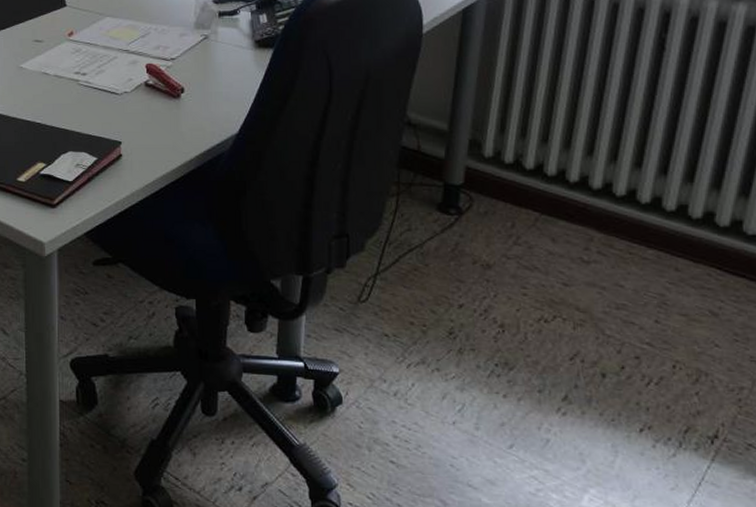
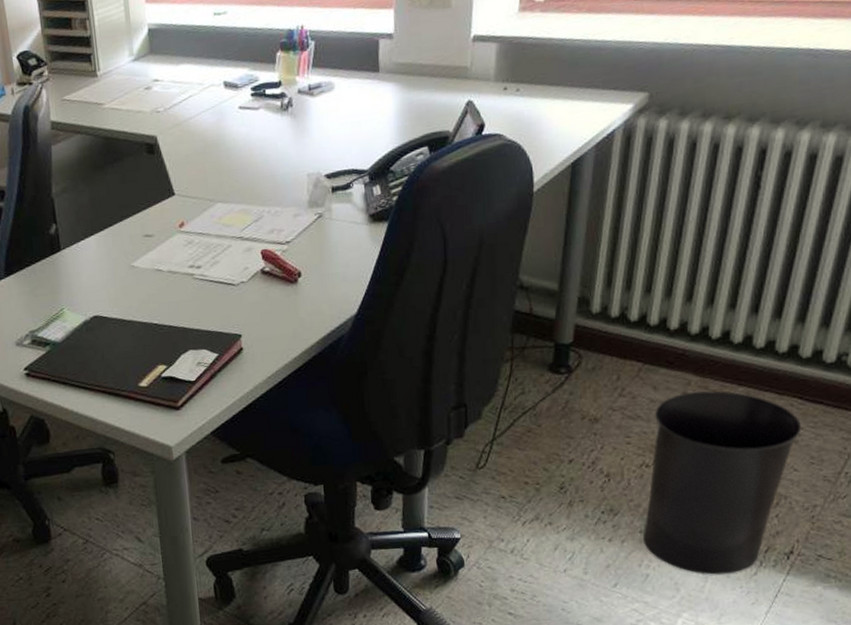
waste bin: none [542,248,723,451] -> present [642,390,802,575]

